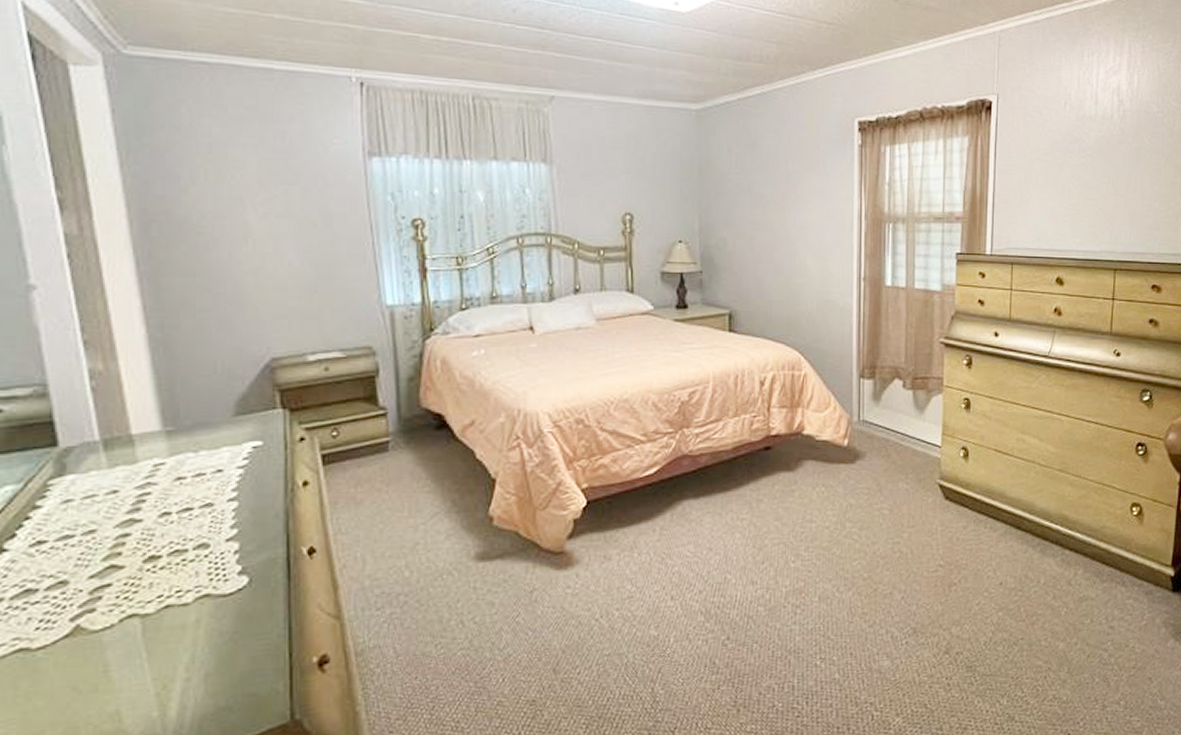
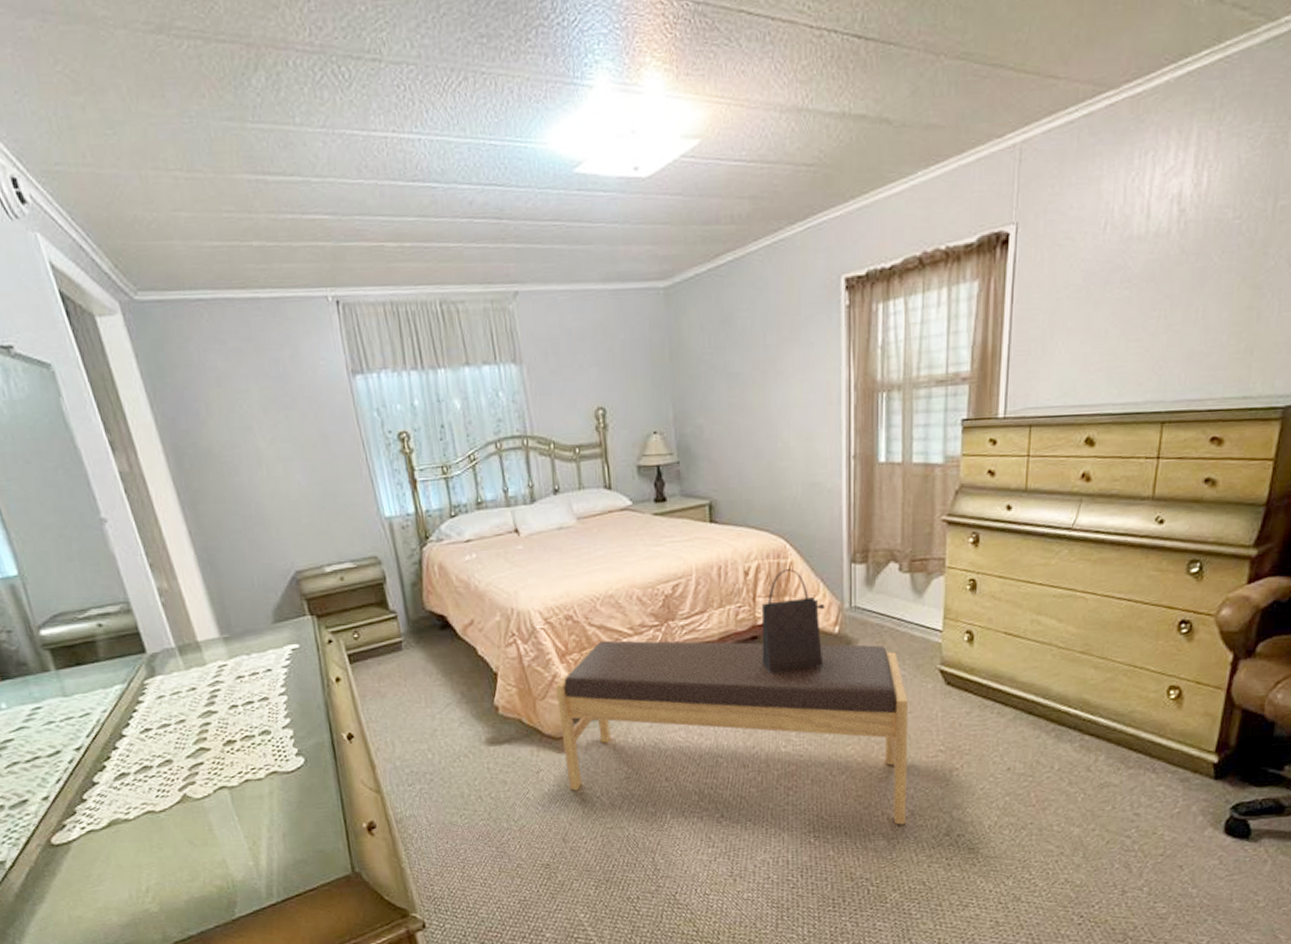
bench: none [559,447,911,644] -> present [555,640,908,825]
handbag: none [774,381,835,485] -> present [761,569,825,673]

